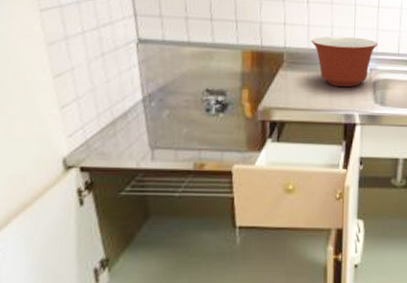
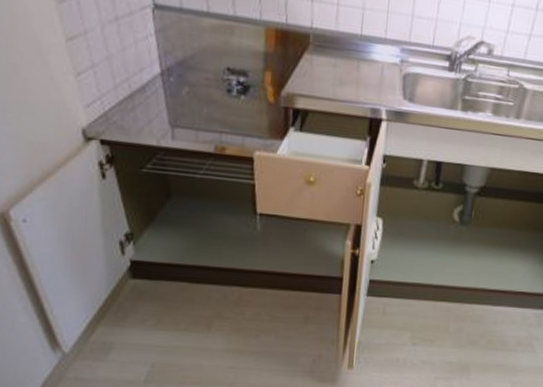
mixing bowl: present [311,36,377,87] -> none [339,18,411,79]

